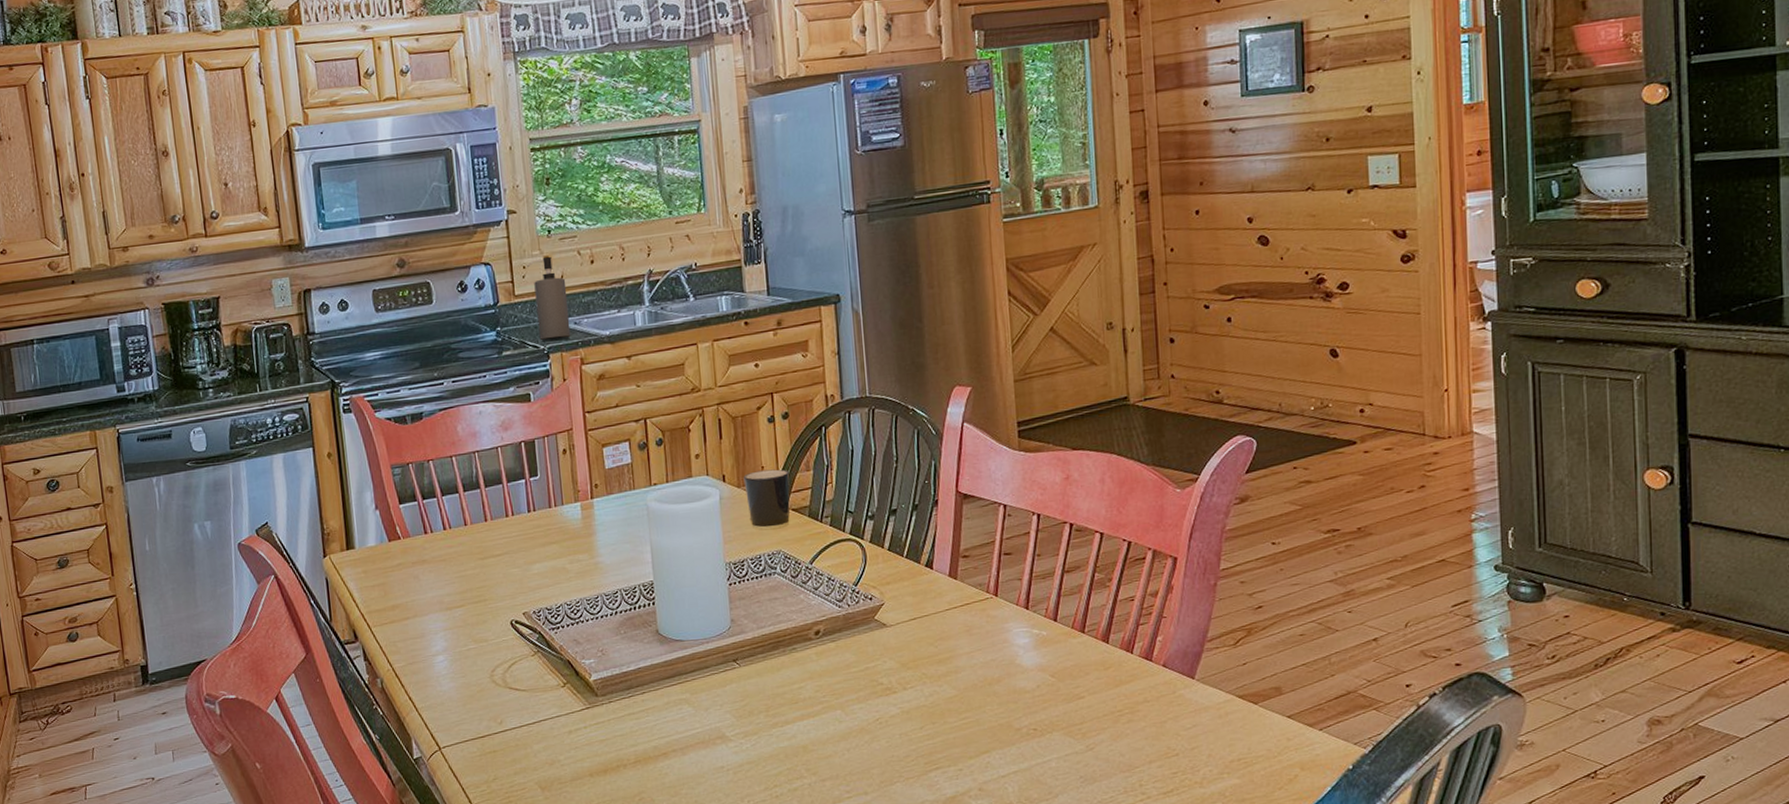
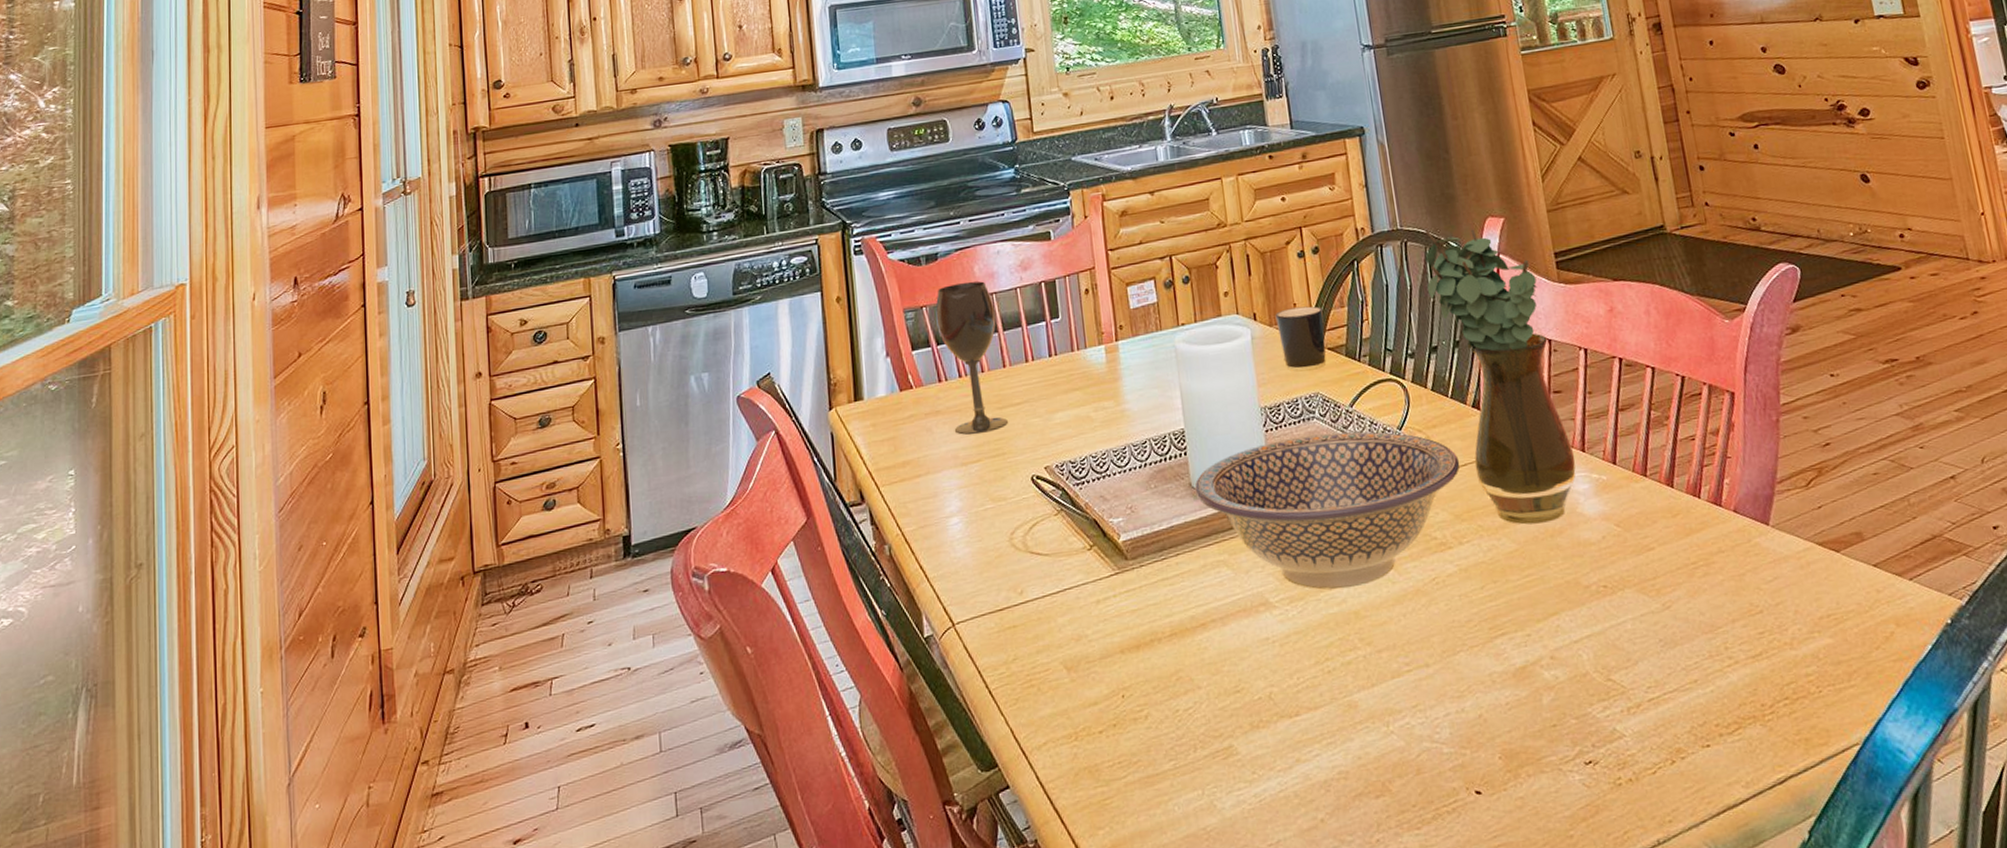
wine glass: none [421,440,490,583] -> present [935,281,1009,436]
soap dispenser: present [527,256,571,342] -> none [1046,93,1092,179]
bowl: none [661,586,910,726] -> present [1194,431,1460,590]
vase: none [890,397,1019,674] -> present [1425,229,1576,525]

